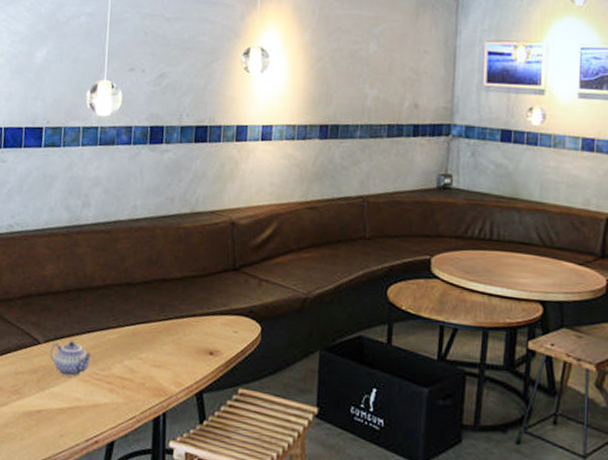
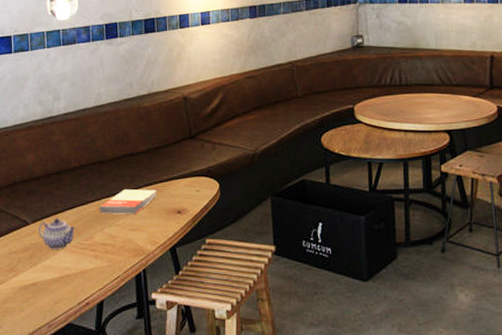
book: none [120,319,188,349] -> present [99,189,156,214]

